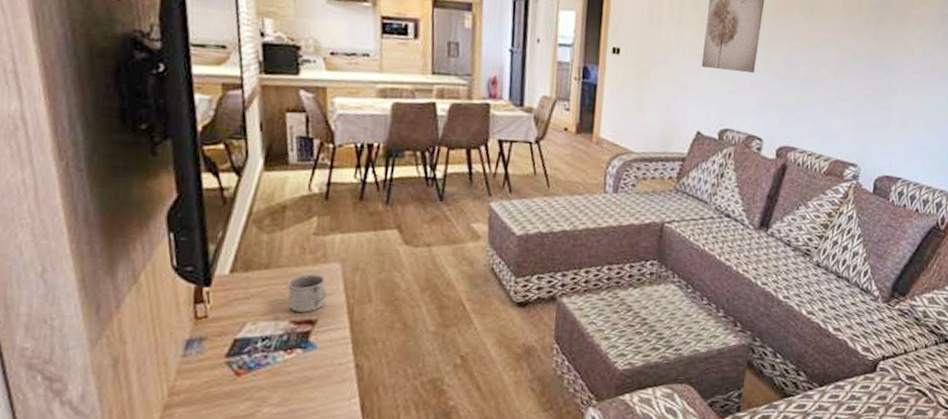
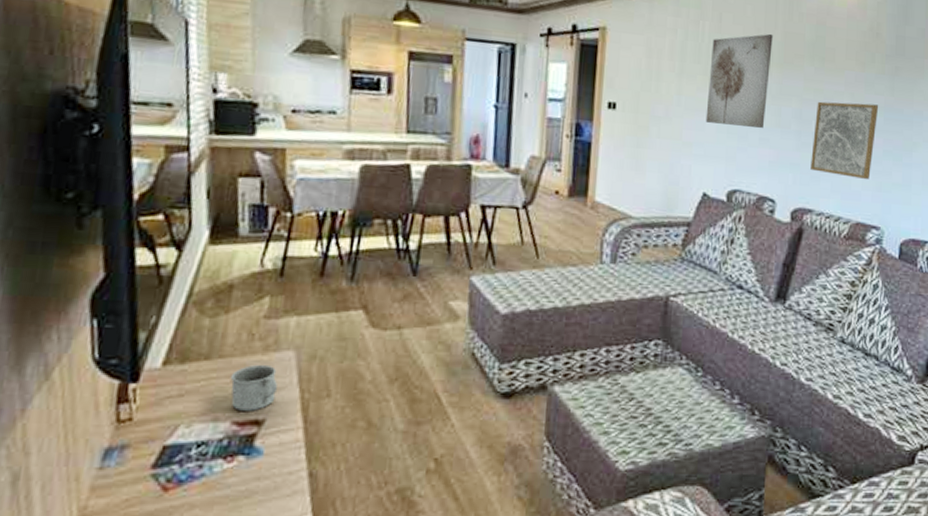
wall art: none [796,48,863,122] -> present [810,101,879,180]

